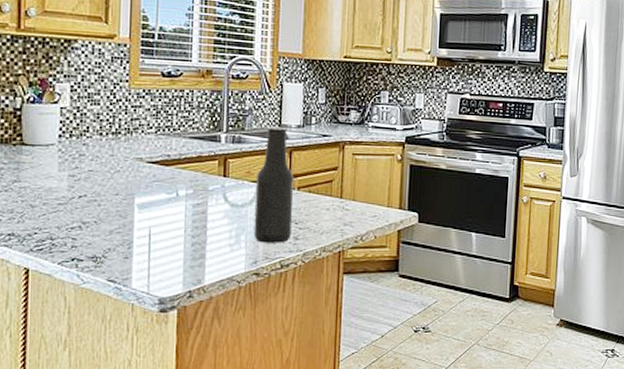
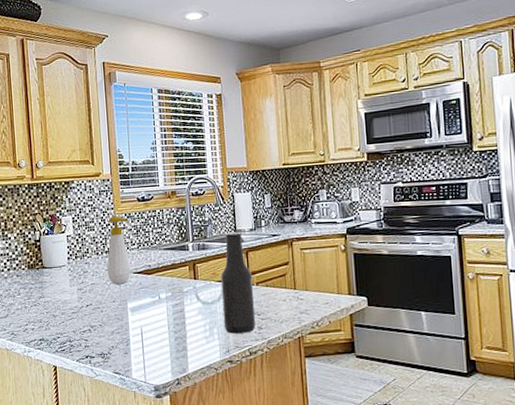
soap bottle: none [111,90,148,174] -> present [107,215,131,285]

